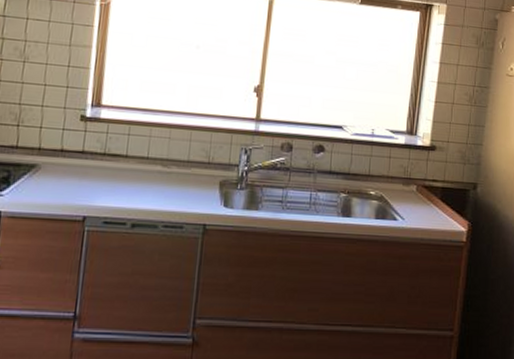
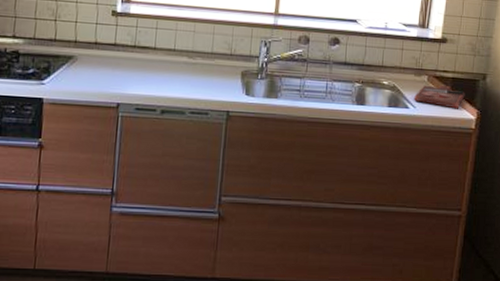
cutting board: none [402,195,456,221] -> present [414,85,465,109]

